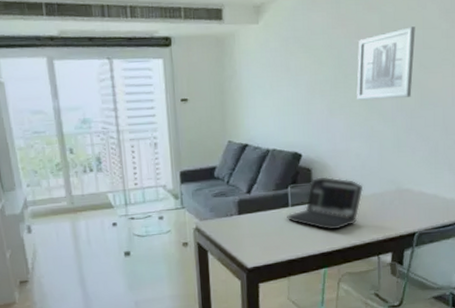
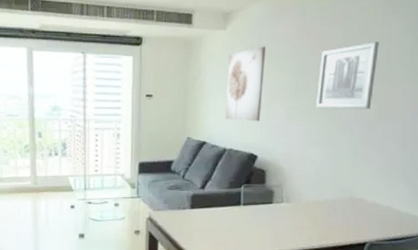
wall art: none [264,39,302,119] -> present [225,46,266,122]
laptop: present [287,176,364,231] -> none [238,179,317,234]

